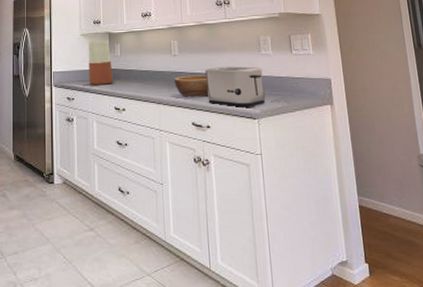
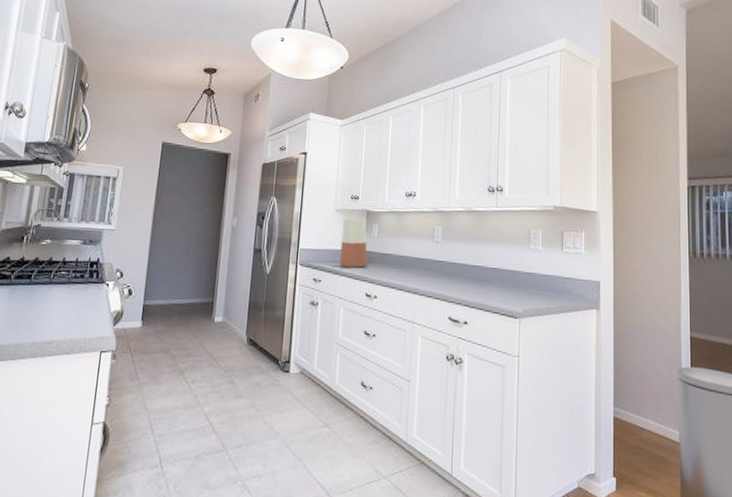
bowl: present [174,75,208,97] -> none [434,265,469,290]
toaster: present [205,66,266,108] -> none [467,259,530,306]

